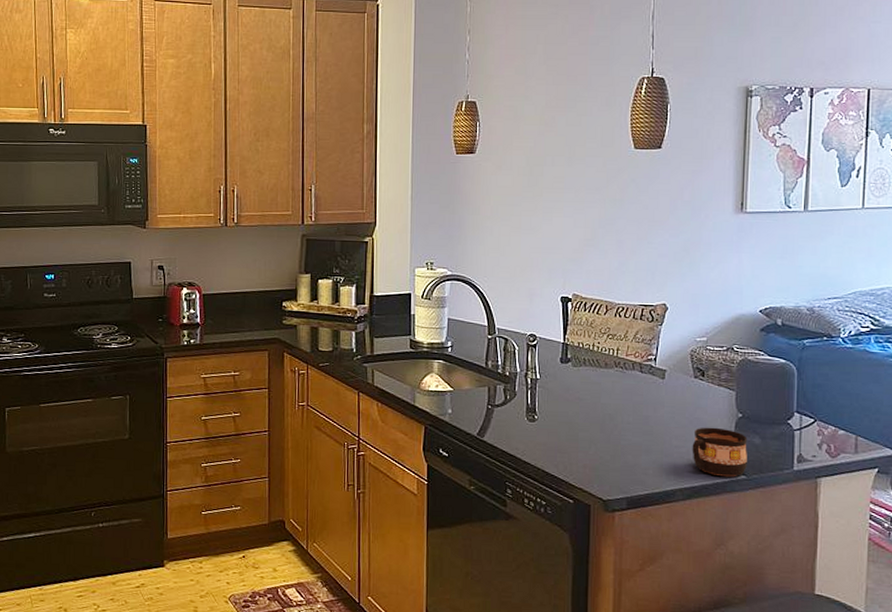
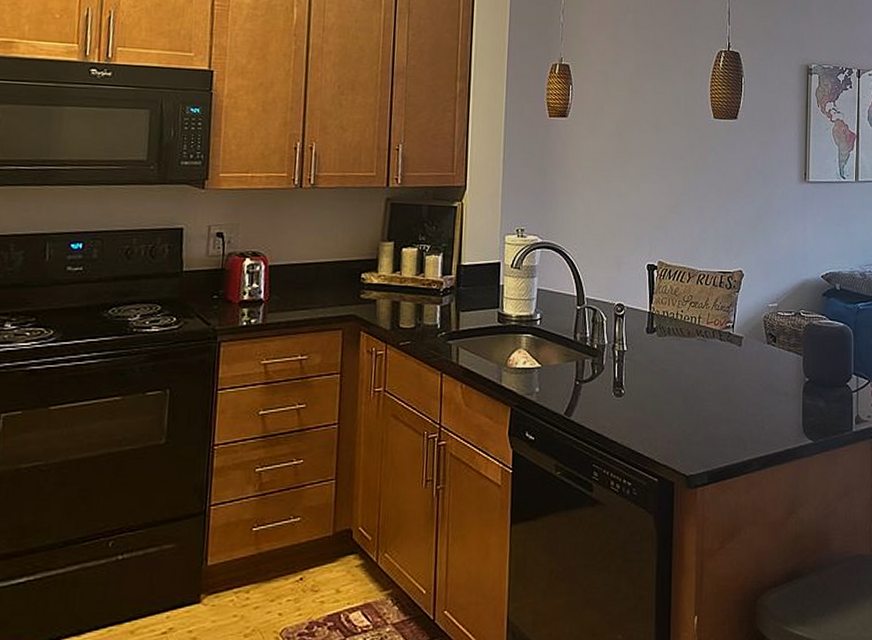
cup: present [692,427,748,477] -> none [766,393,814,443]

